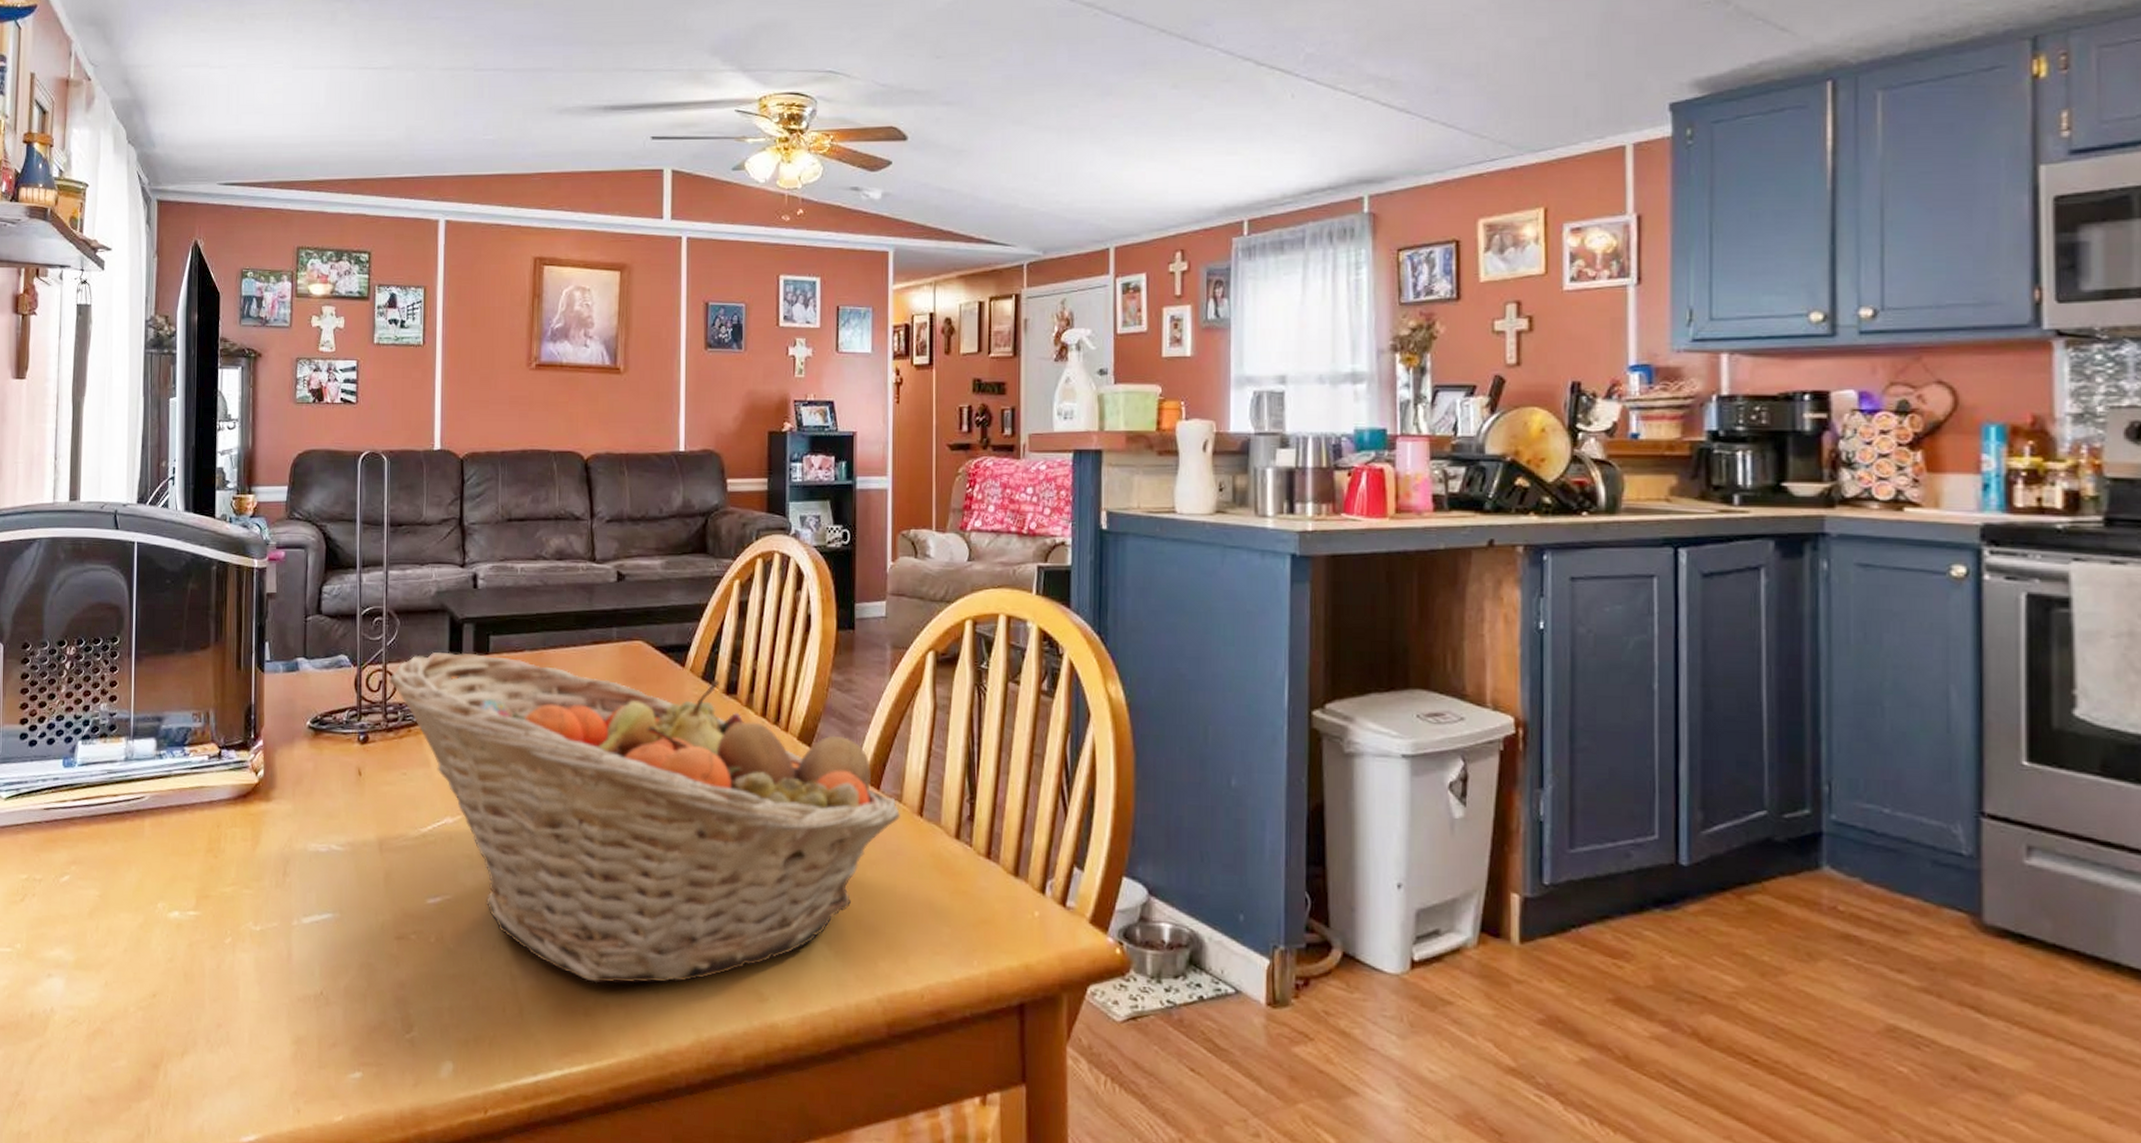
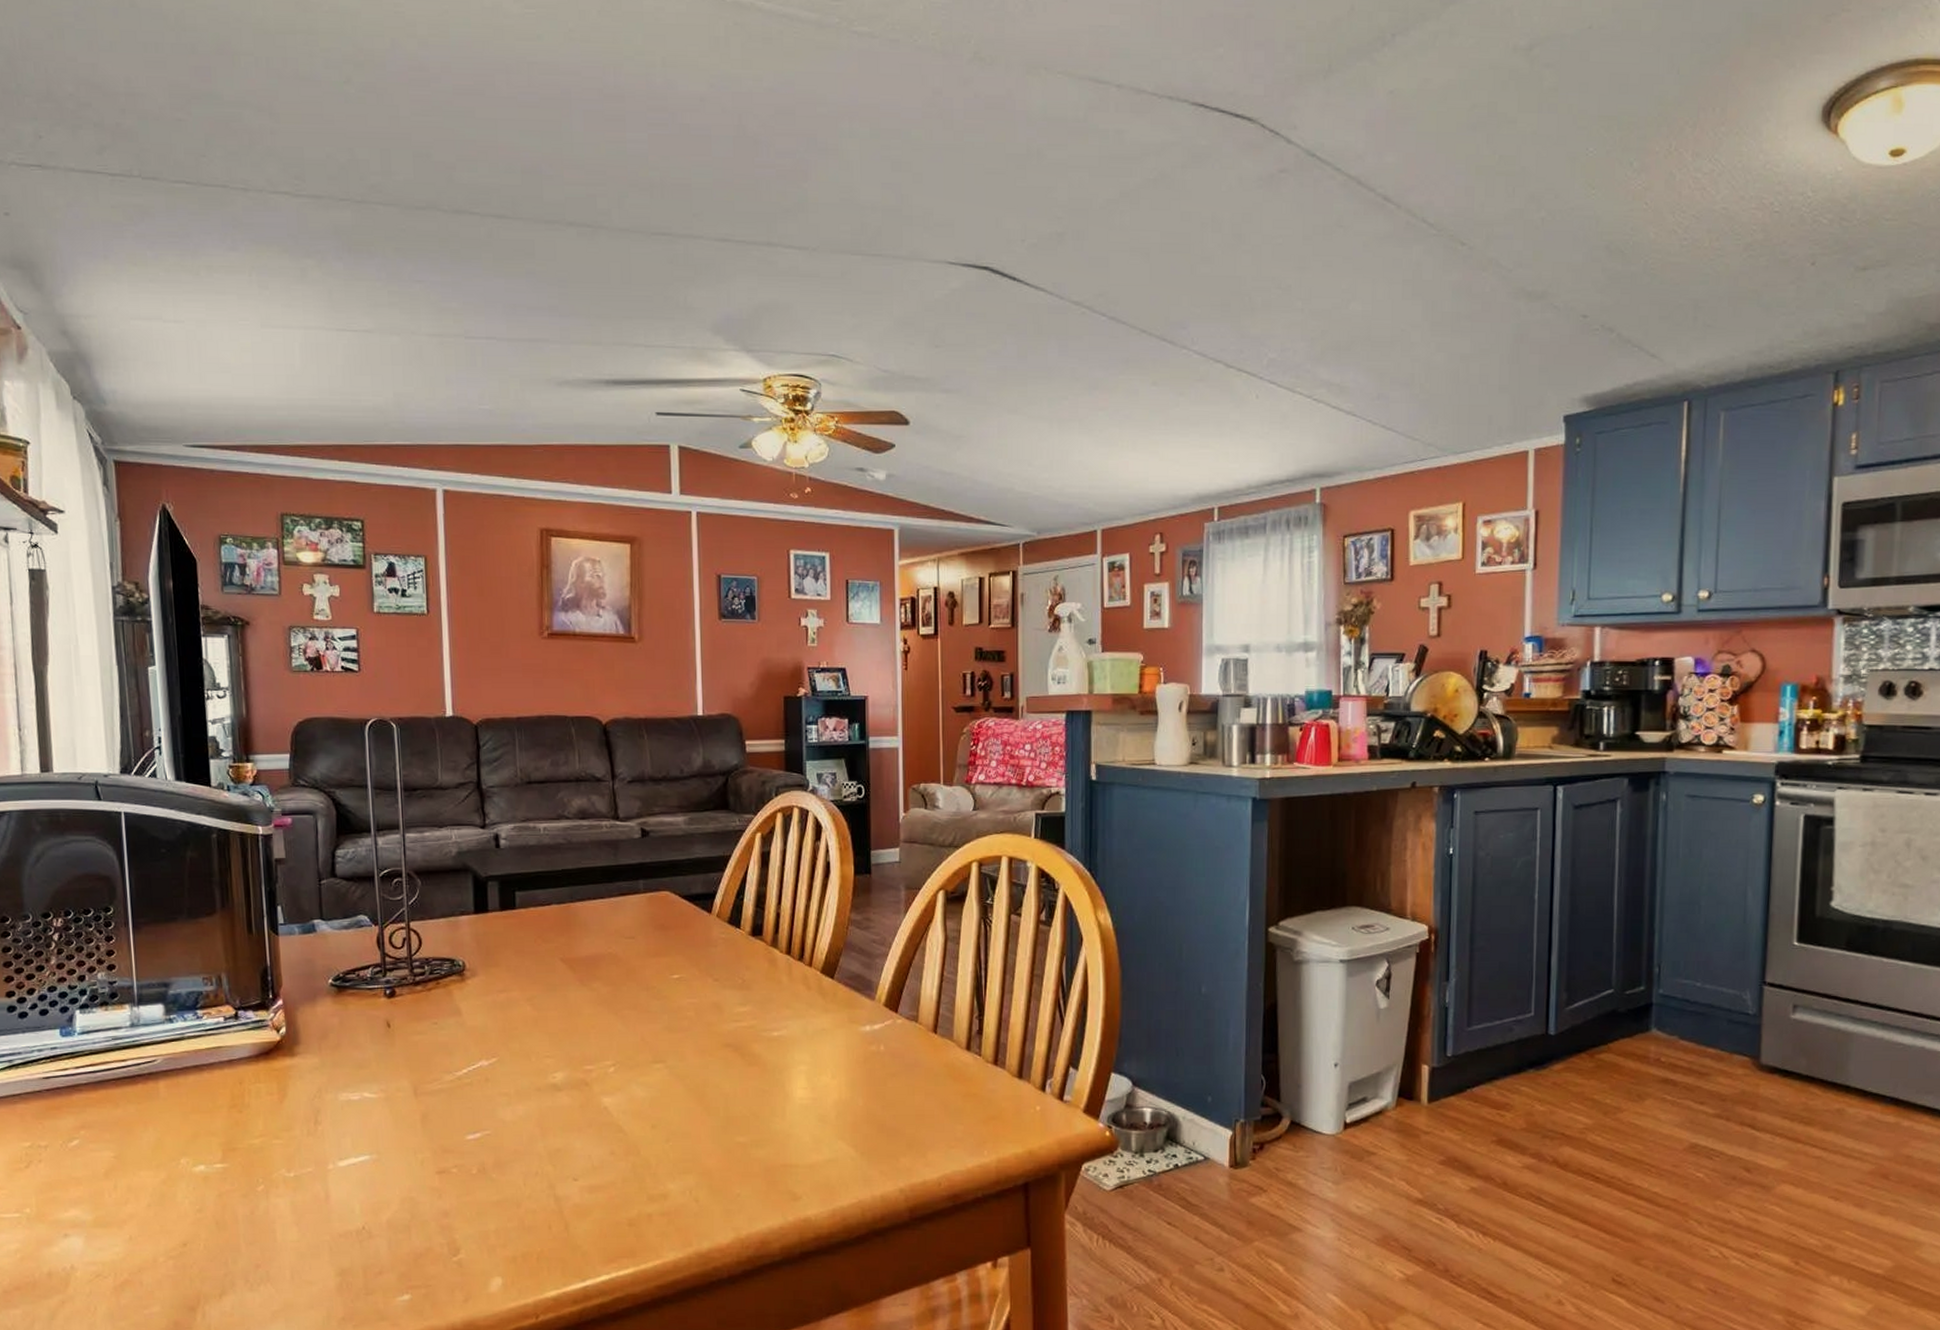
fruit basket: present [388,652,900,984] -> none [412,909,916,1197]

